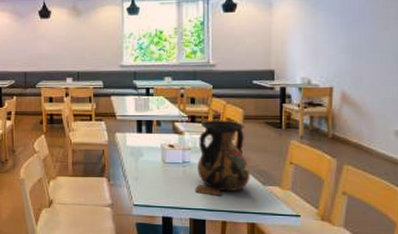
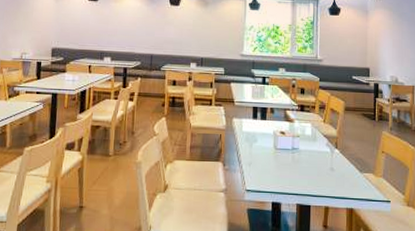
vase: present [195,120,251,195] -> none [302,109,350,182]

